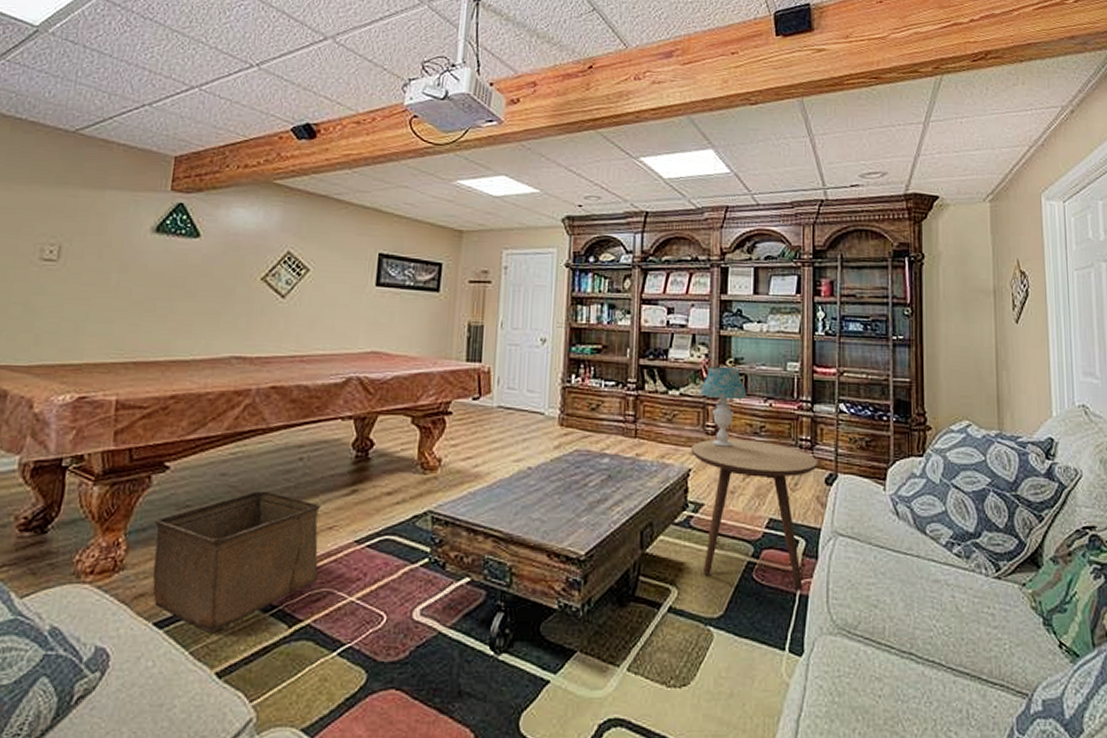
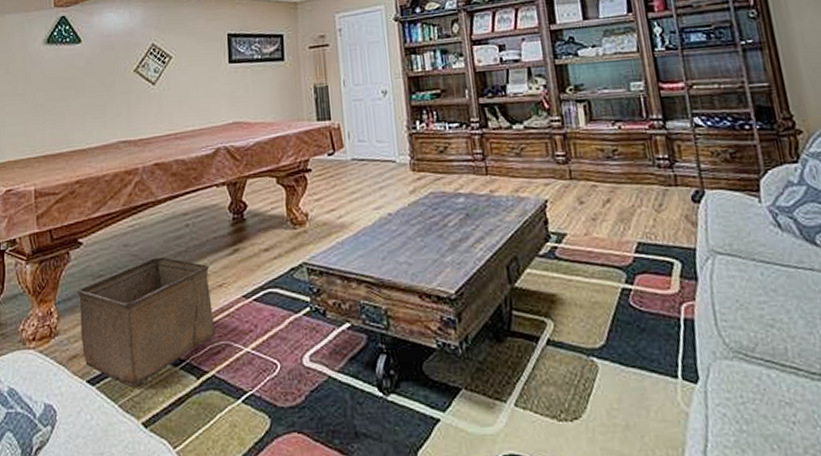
side table: present [691,439,818,590] -> none [544,164,686,314]
table lamp: present [700,366,747,447] -> none [544,95,593,175]

